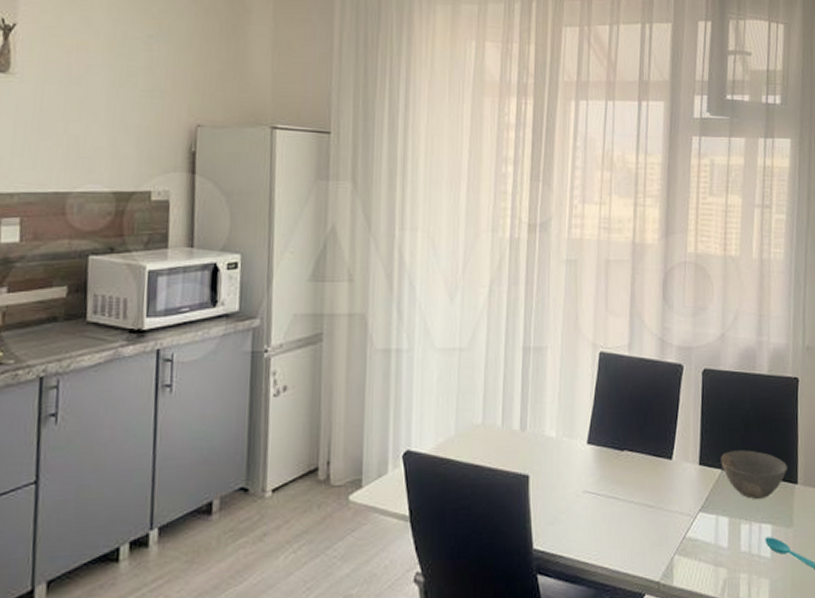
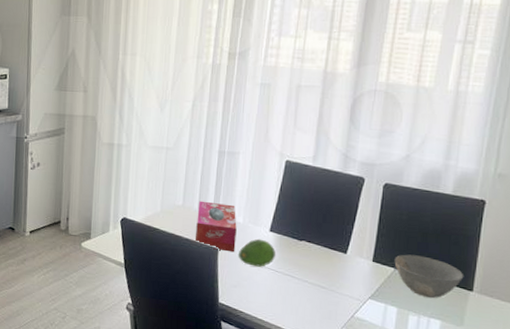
tissue box: none [501,414,549,478] -> present [196,201,237,252]
fruit: none [552,455,597,492] -> present [237,238,276,267]

